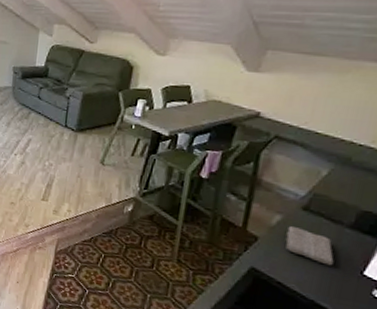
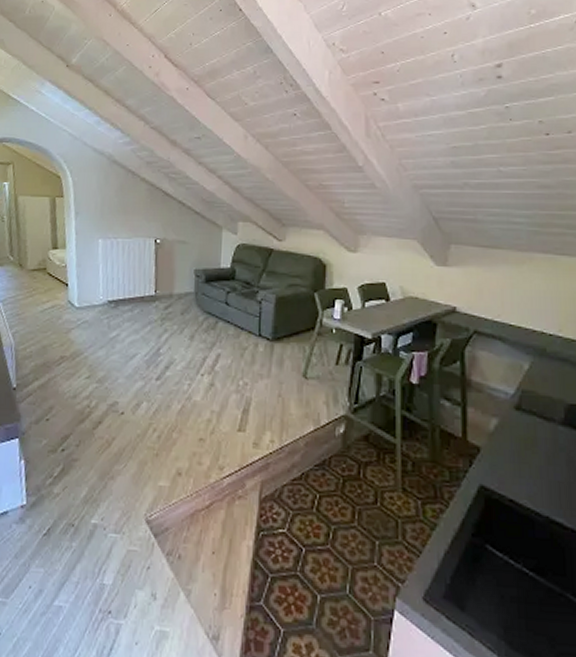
washcloth: present [285,225,334,266] -> none [506,429,557,472]

